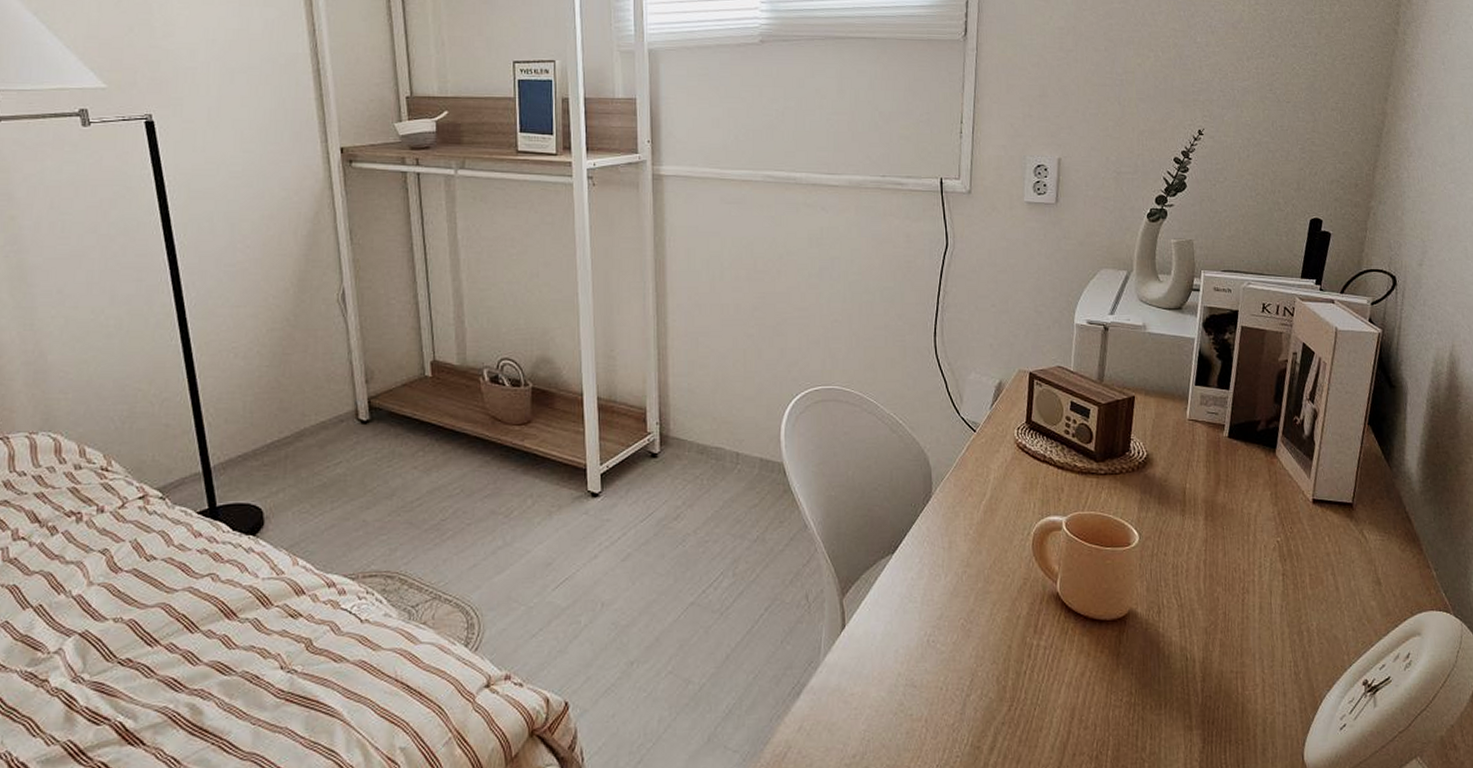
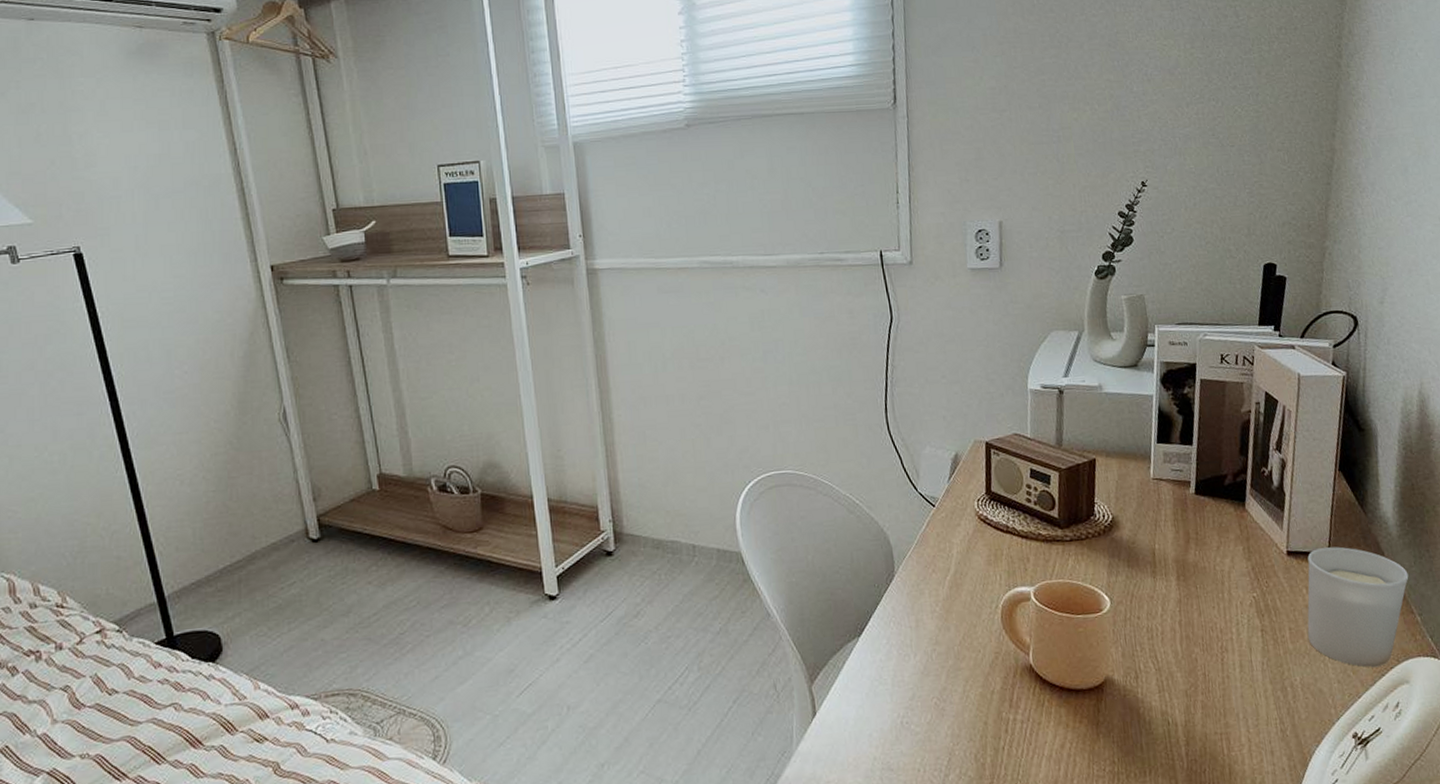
candle holder: none [1326,498,1428,617] -> present [1307,546,1409,667]

